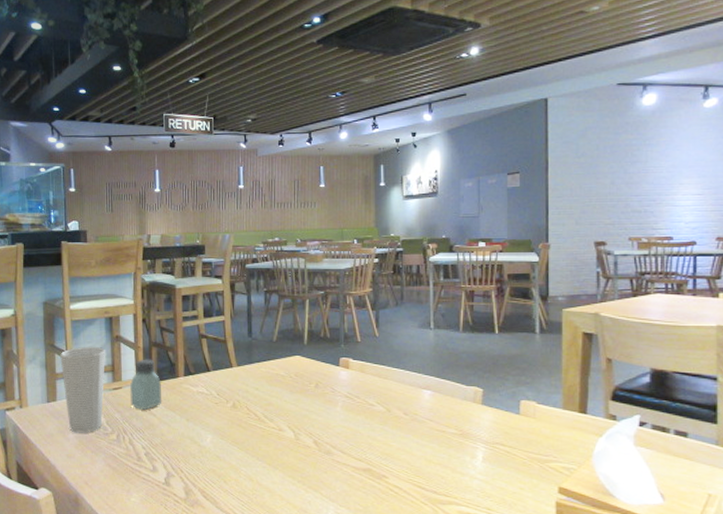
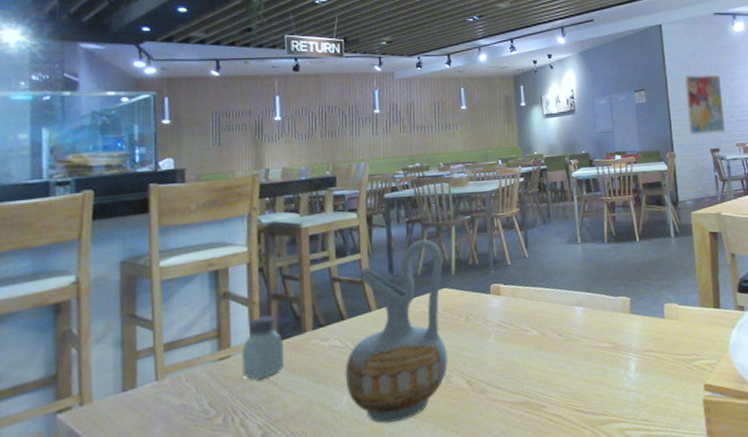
cup: present [60,346,106,433] -> none [143,308,210,426]
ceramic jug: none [209,309,297,464] -> present [345,239,448,423]
wall art: none [569,157,618,226] -> present [684,74,725,136]

